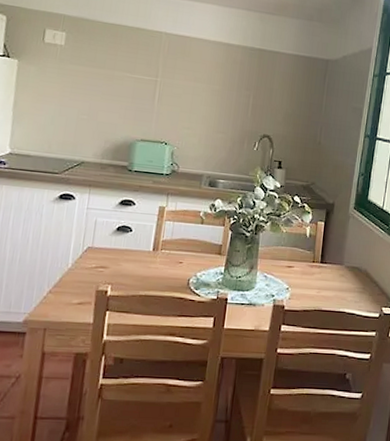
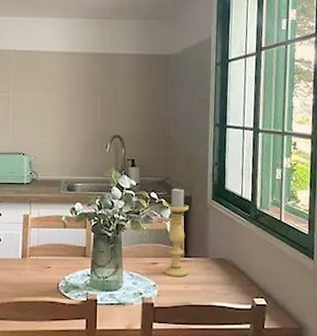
candle holder: none [298,193,330,282] -> present [164,187,188,277]

